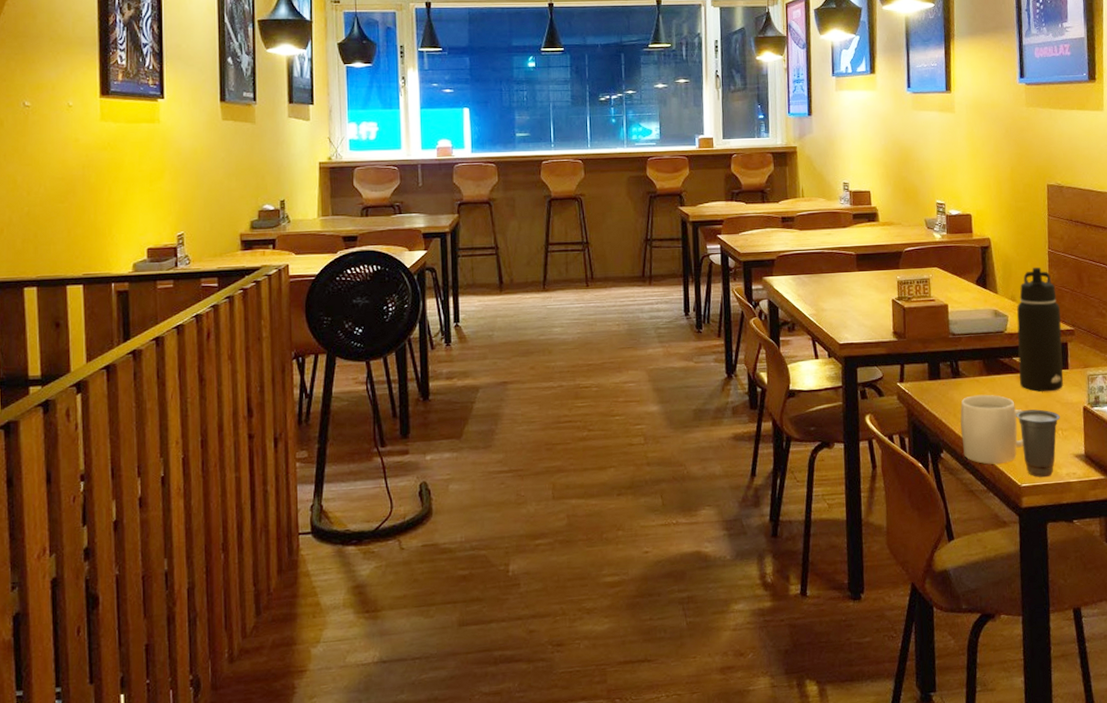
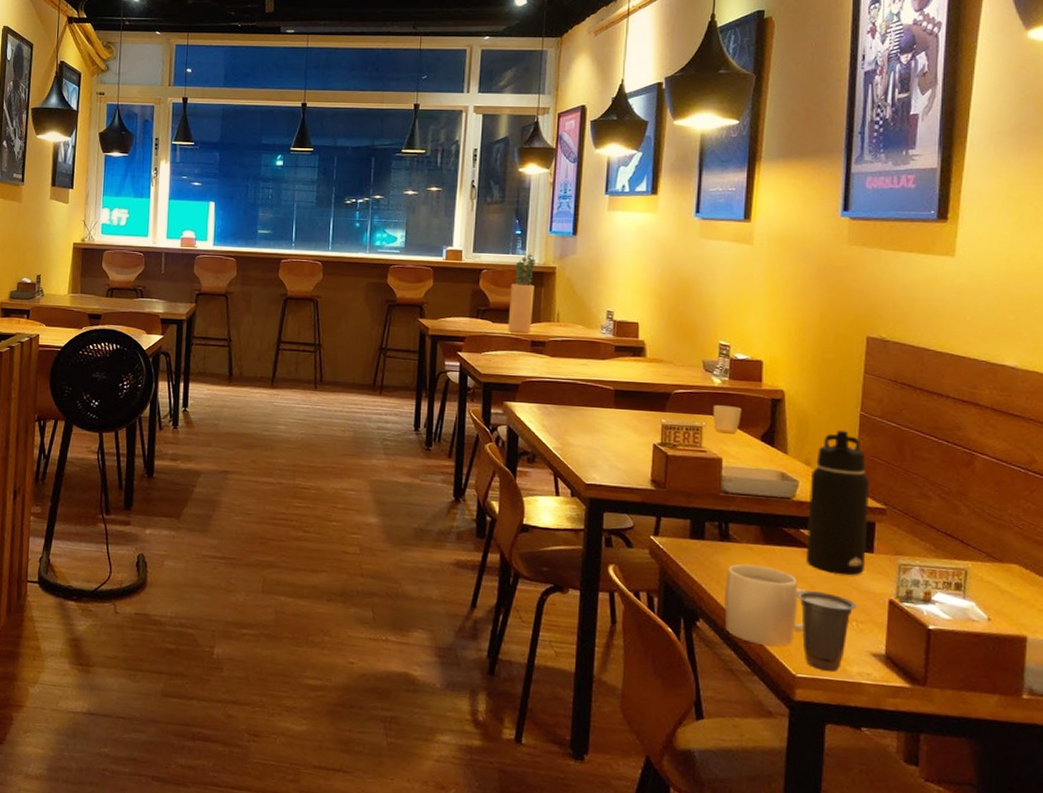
vase: none [759,134,781,212] -> present [508,252,535,335]
cup: none [936,257,960,283] -> present [712,405,742,435]

